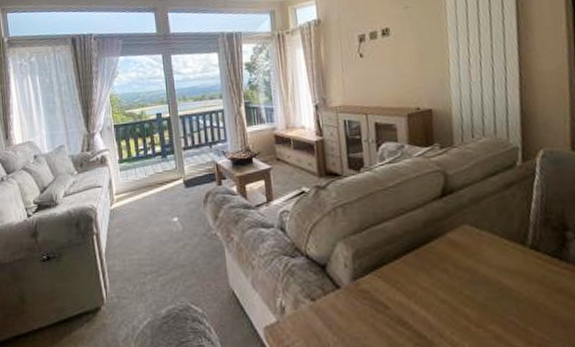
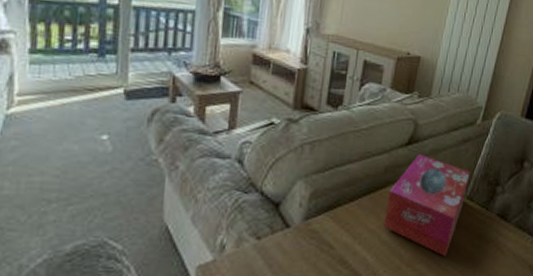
tissue box: none [434,204,528,315] -> present [383,154,470,256]

